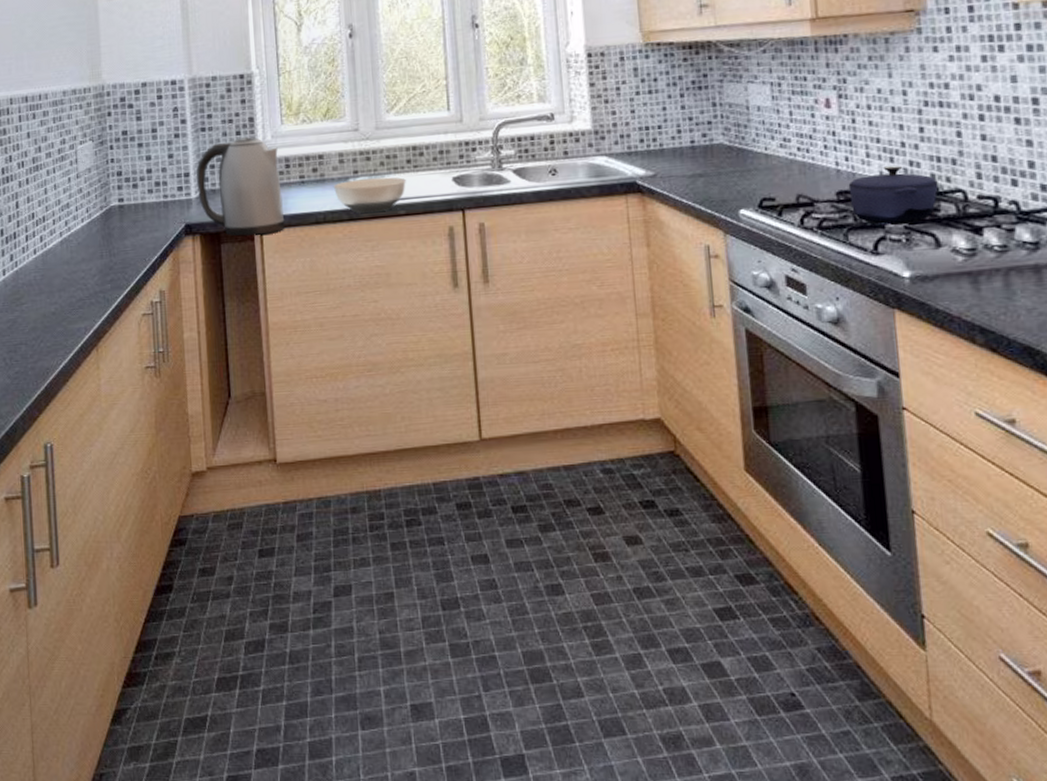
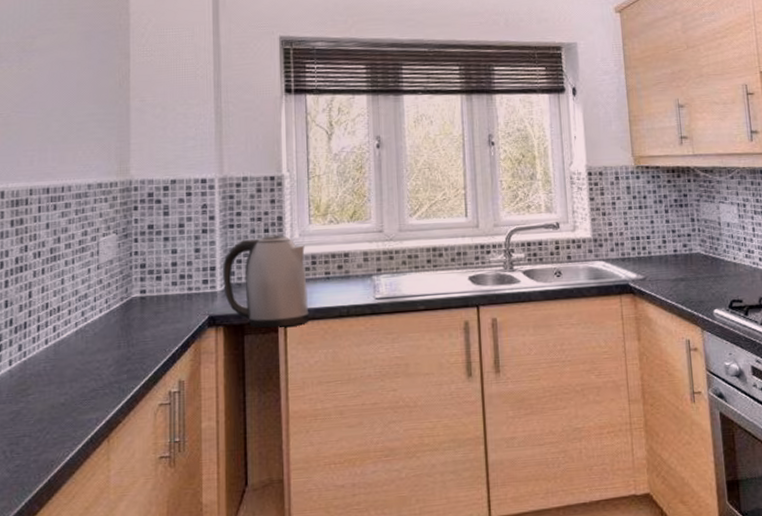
bowl: present [333,177,406,213] -> none [357,275,426,308]

